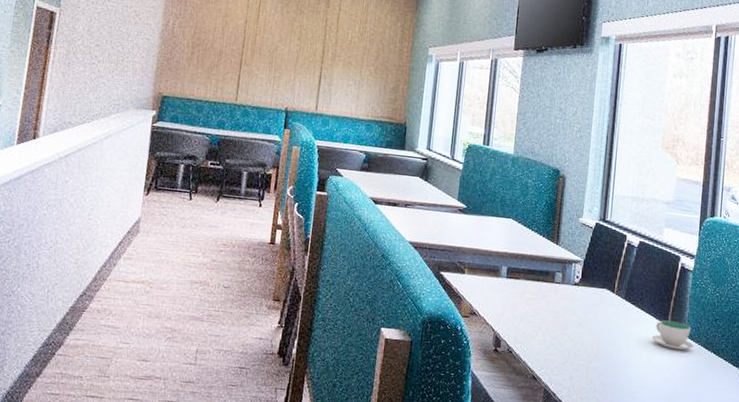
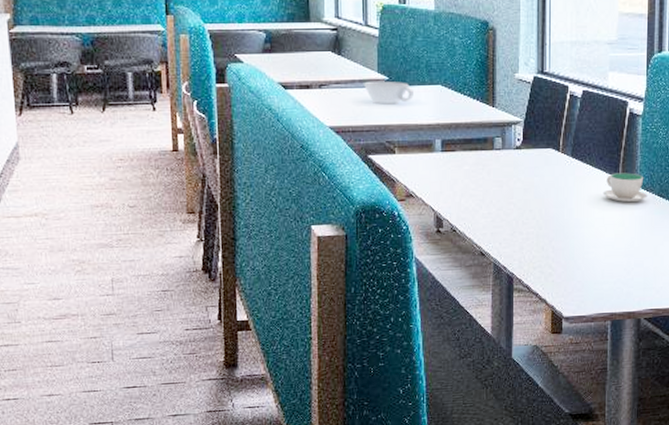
cup: none [444,206,487,232] -> present [364,80,414,106]

